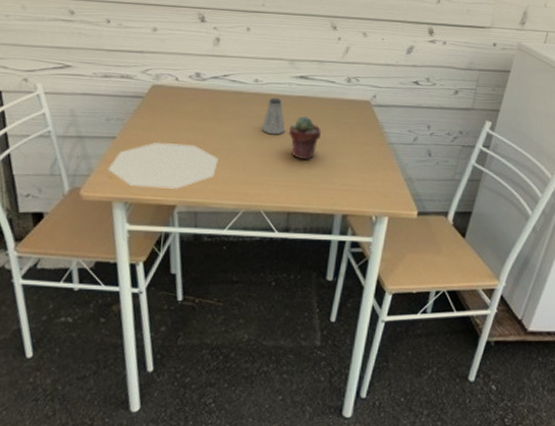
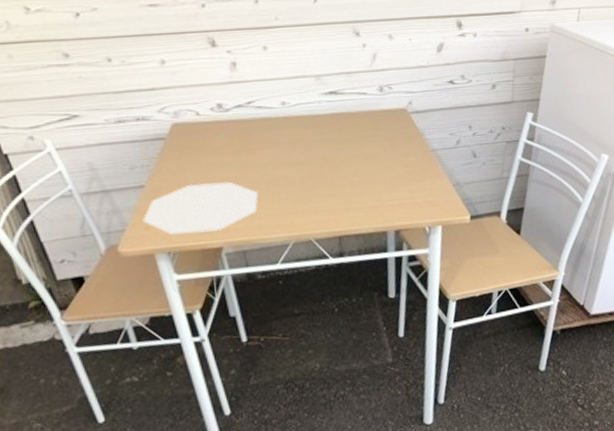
saltshaker: present [261,97,286,135] -> none [297,119,323,159]
potted succulent: present [288,115,321,160] -> none [325,133,361,181]

